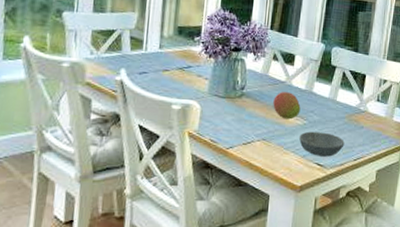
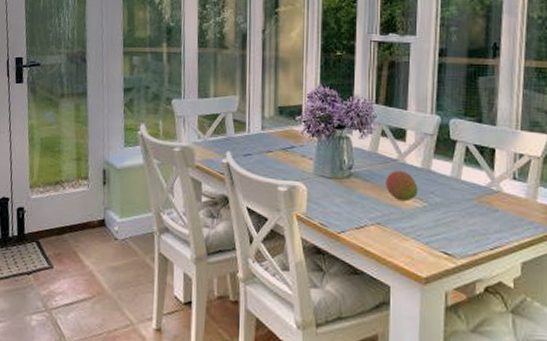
bowl: present [299,131,345,157] -> none [420,215,476,245]

